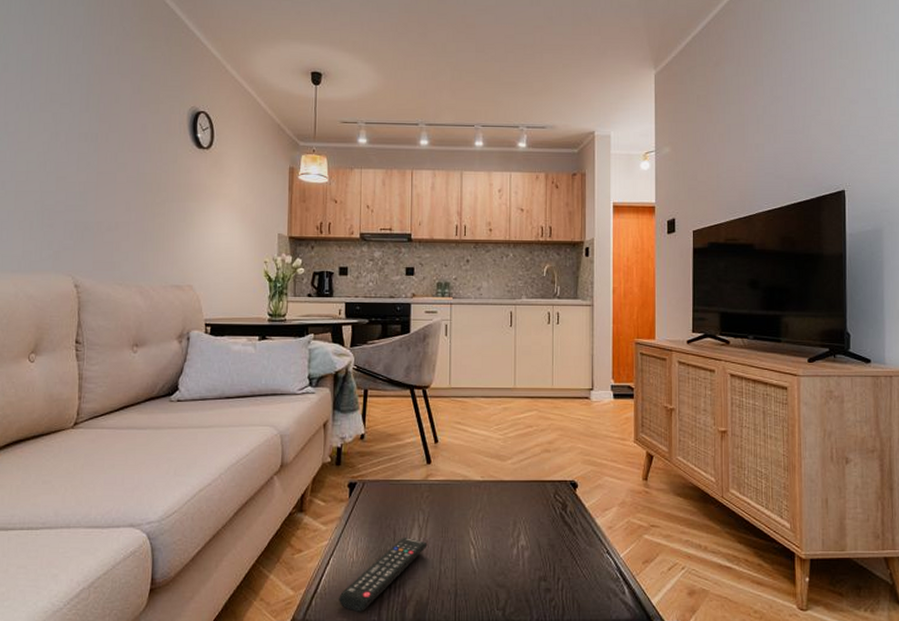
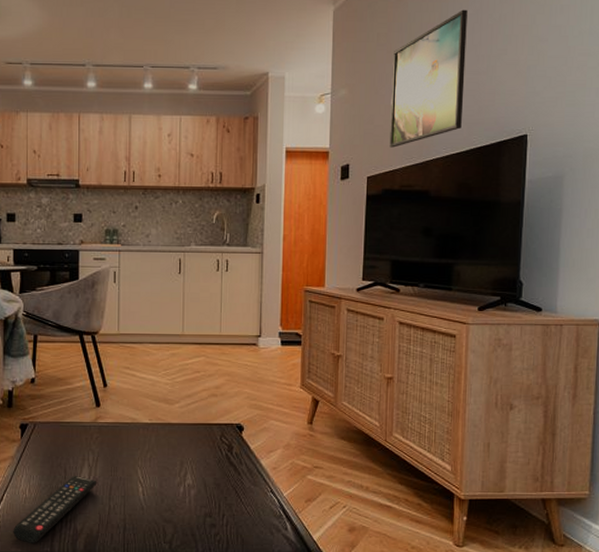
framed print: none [713,74,782,203] -> present [389,9,468,148]

